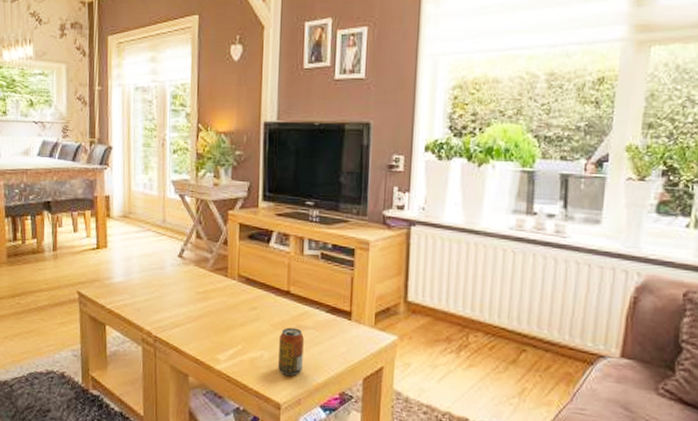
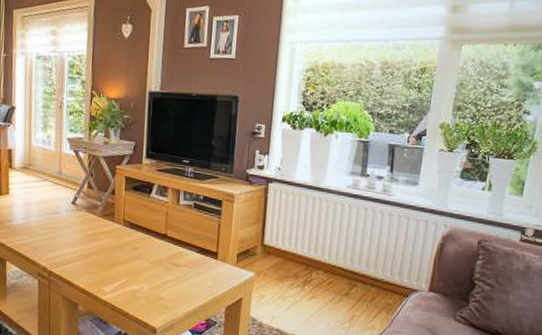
beverage can: present [278,327,304,376] -> none [155,264,178,305]

